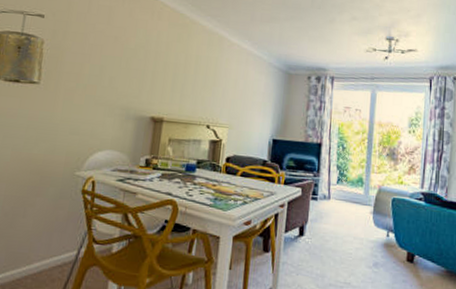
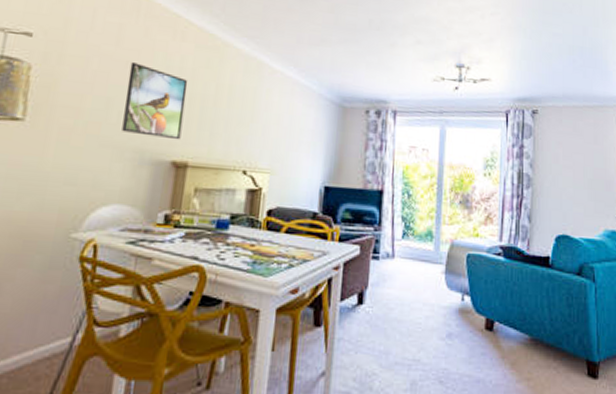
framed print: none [112,37,164,100] -> present [122,61,188,140]

